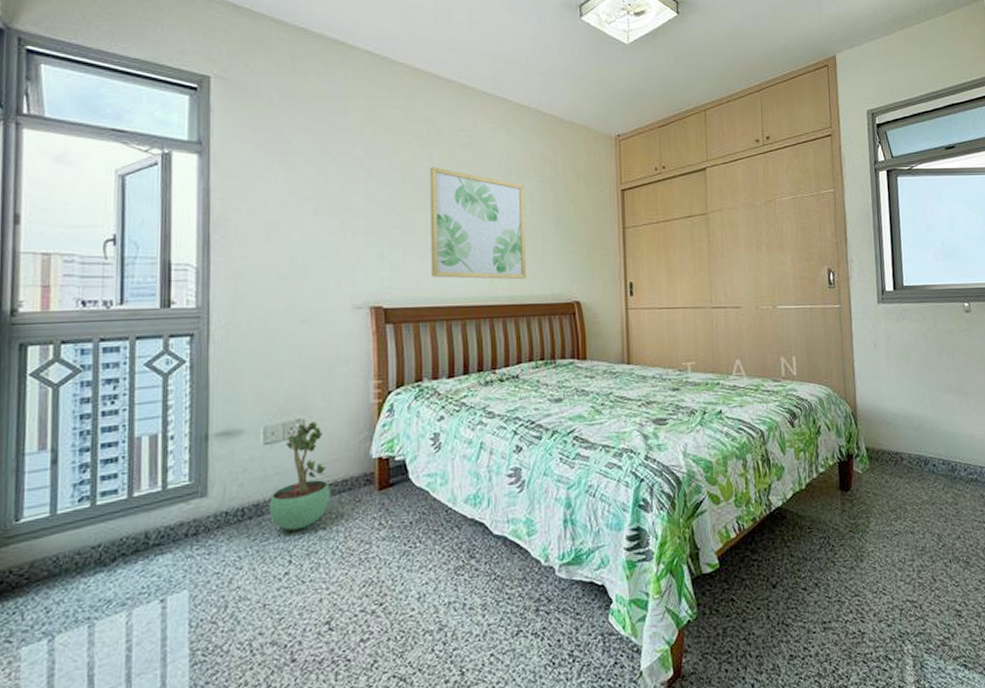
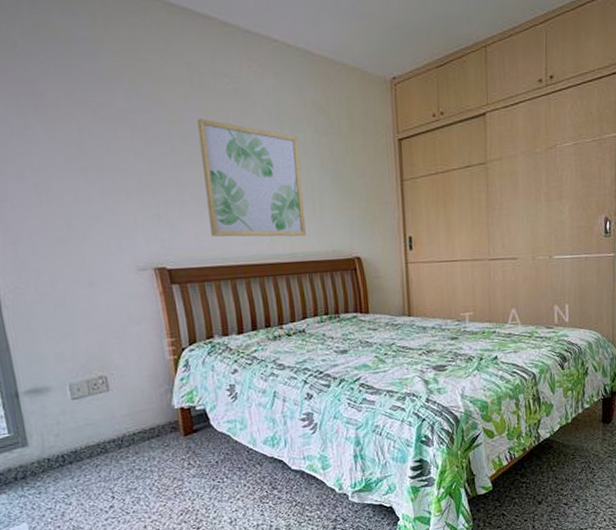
potted plant: present [269,422,331,531] -> none [85,378,142,472]

